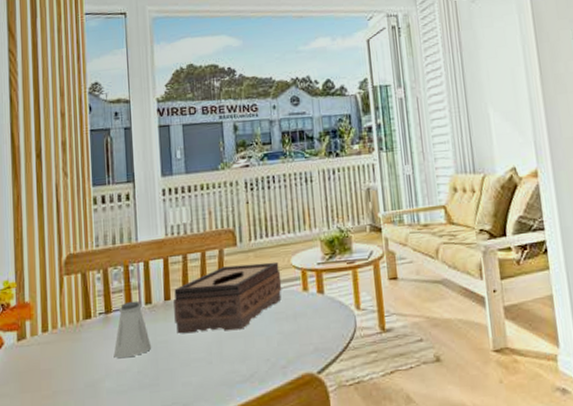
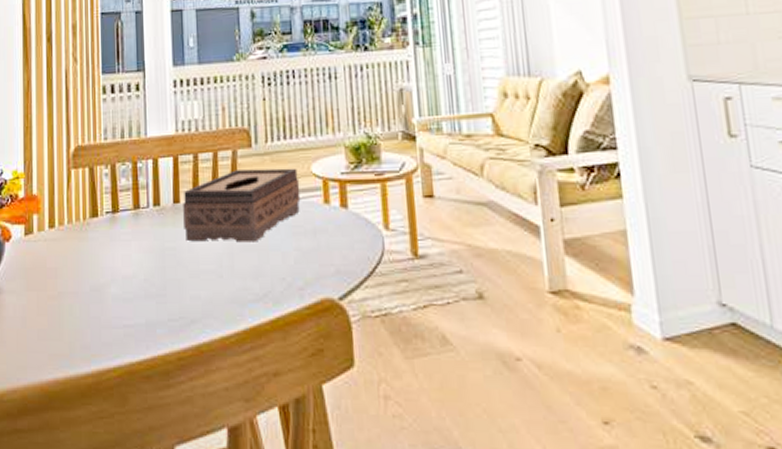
saltshaker: present [113,300,152,359] -> none [120,201,160,263]

